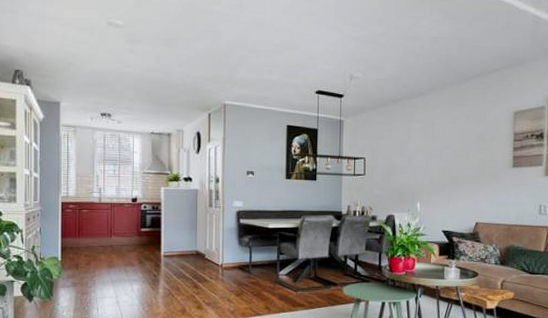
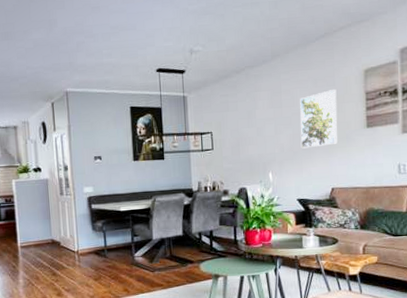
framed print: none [449,128,487,182] -> present [300,89,338,149]

